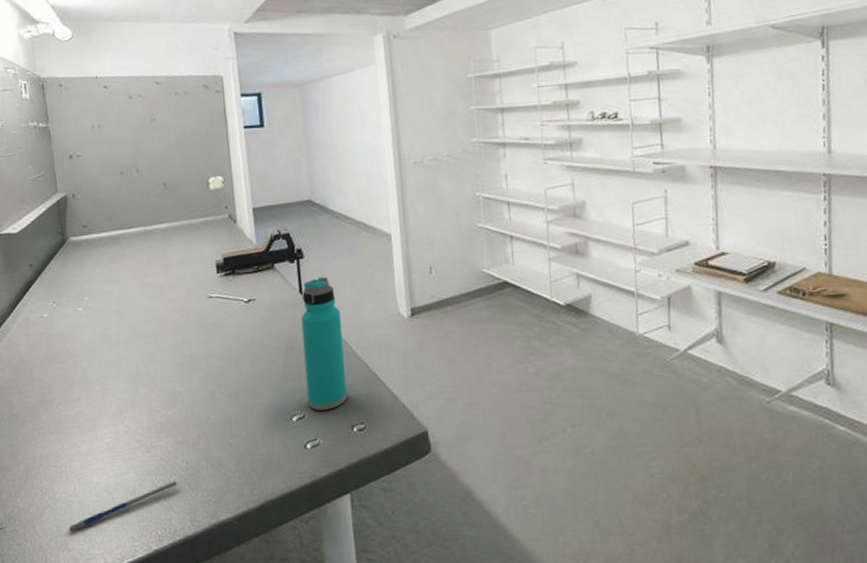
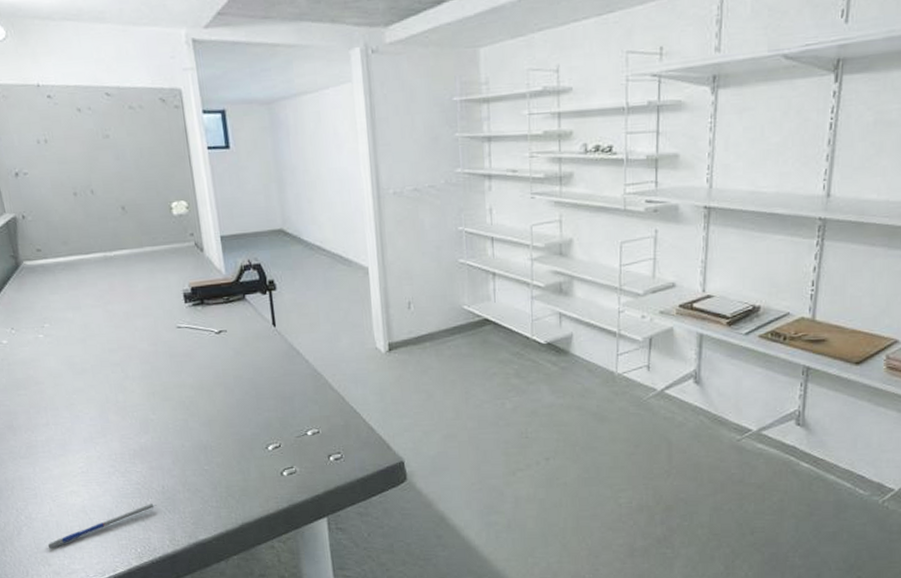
water bottle: present [301,276,347,410] -> none [274,309,323,440]

